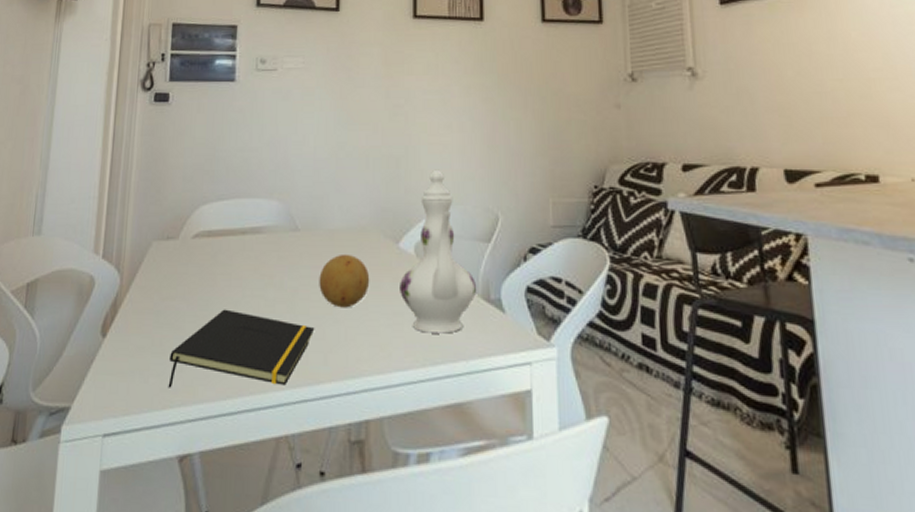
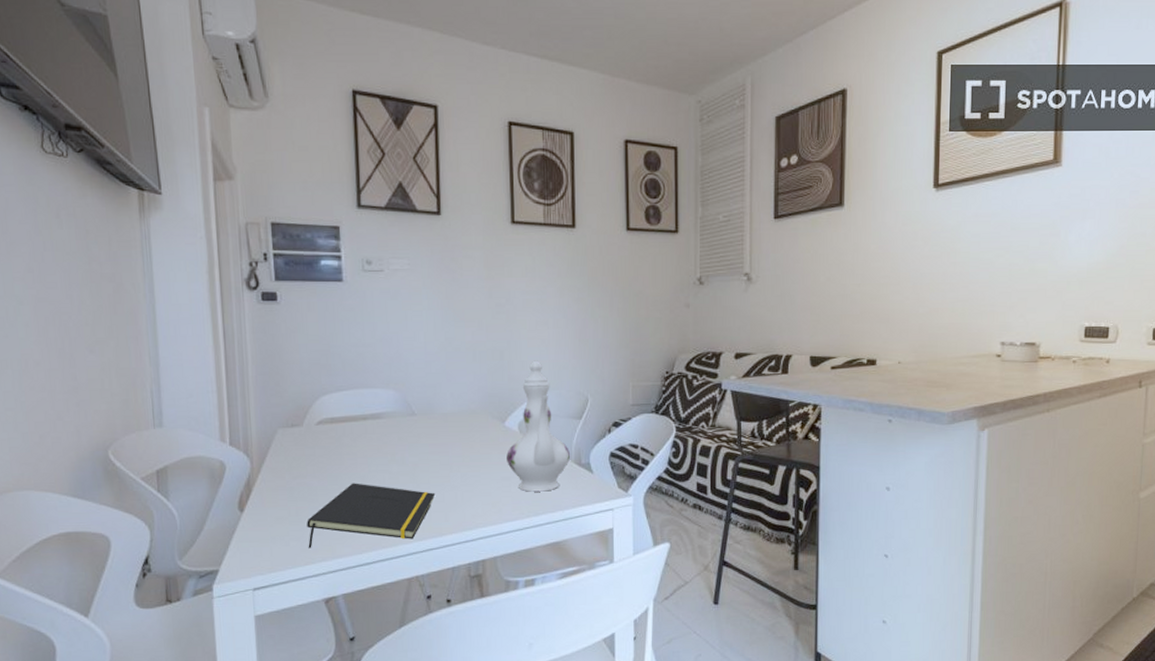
fruit: present [319,253,370,308] -> none [436,433,481,477]

